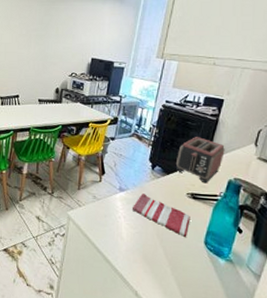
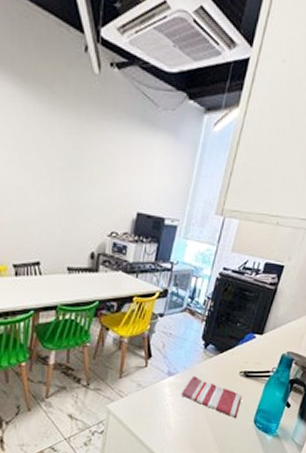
toaster: present [175,137,225,184] -> none [230,309,281,360]

